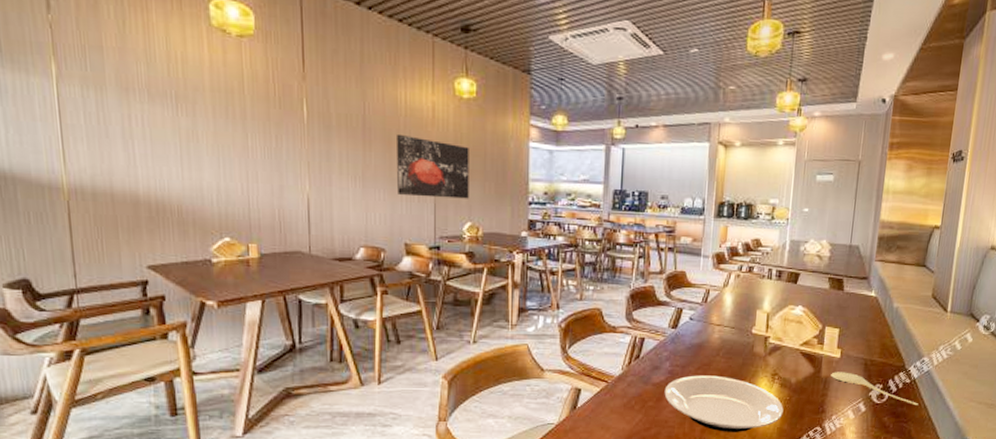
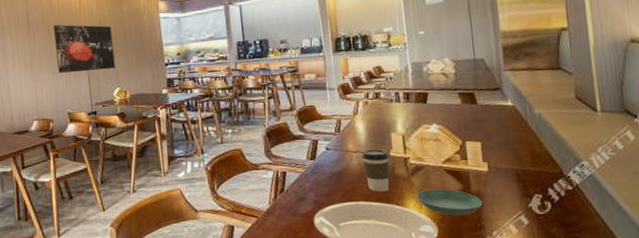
coffee cup: none [724,323,751,368] -> present [361,148,390,192]
saucer: none [769,370,829,398] -> present [416,188,483,216]
spoon: present [831,372,918,406] -> none [482,184,588,214]

